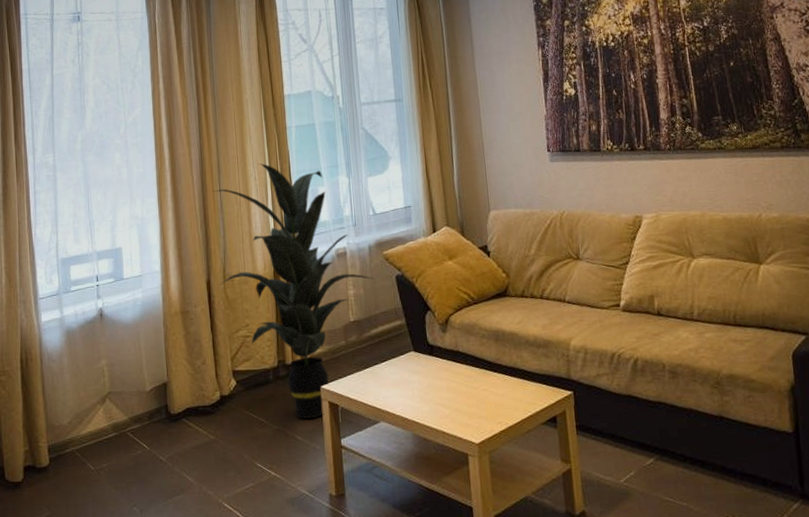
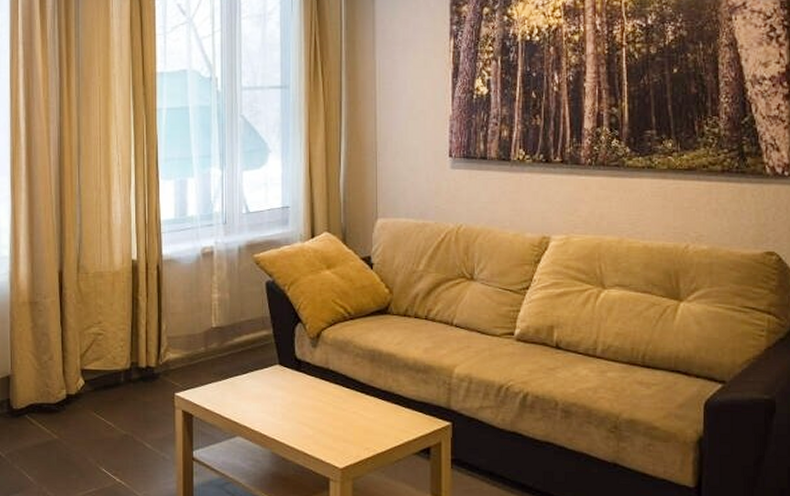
indoor plant: present [213,163,375,419] -> none [71,147,243,426]

